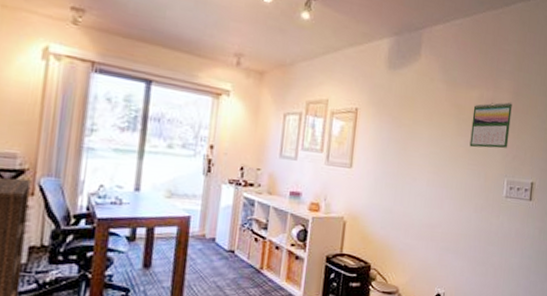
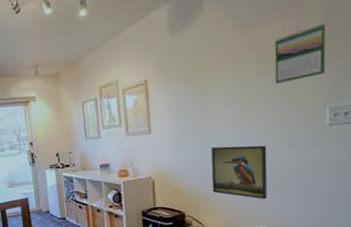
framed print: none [401,196,455,262] -> present [211,145,268,200]

